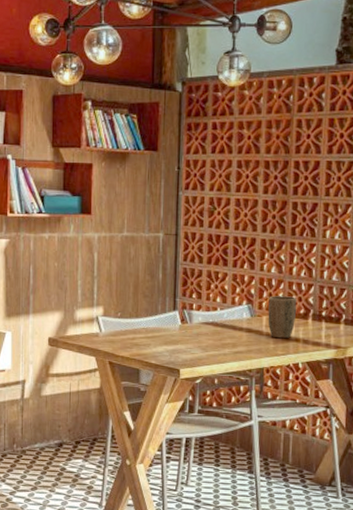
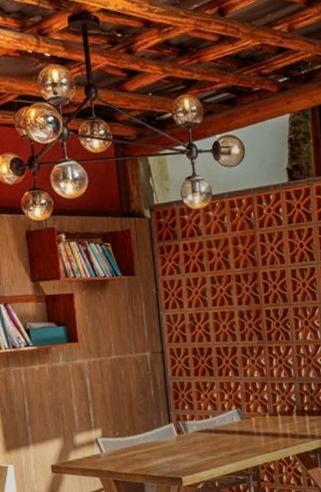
plant pot: present [268,296,297,339] -> none [255,396,282,437]

